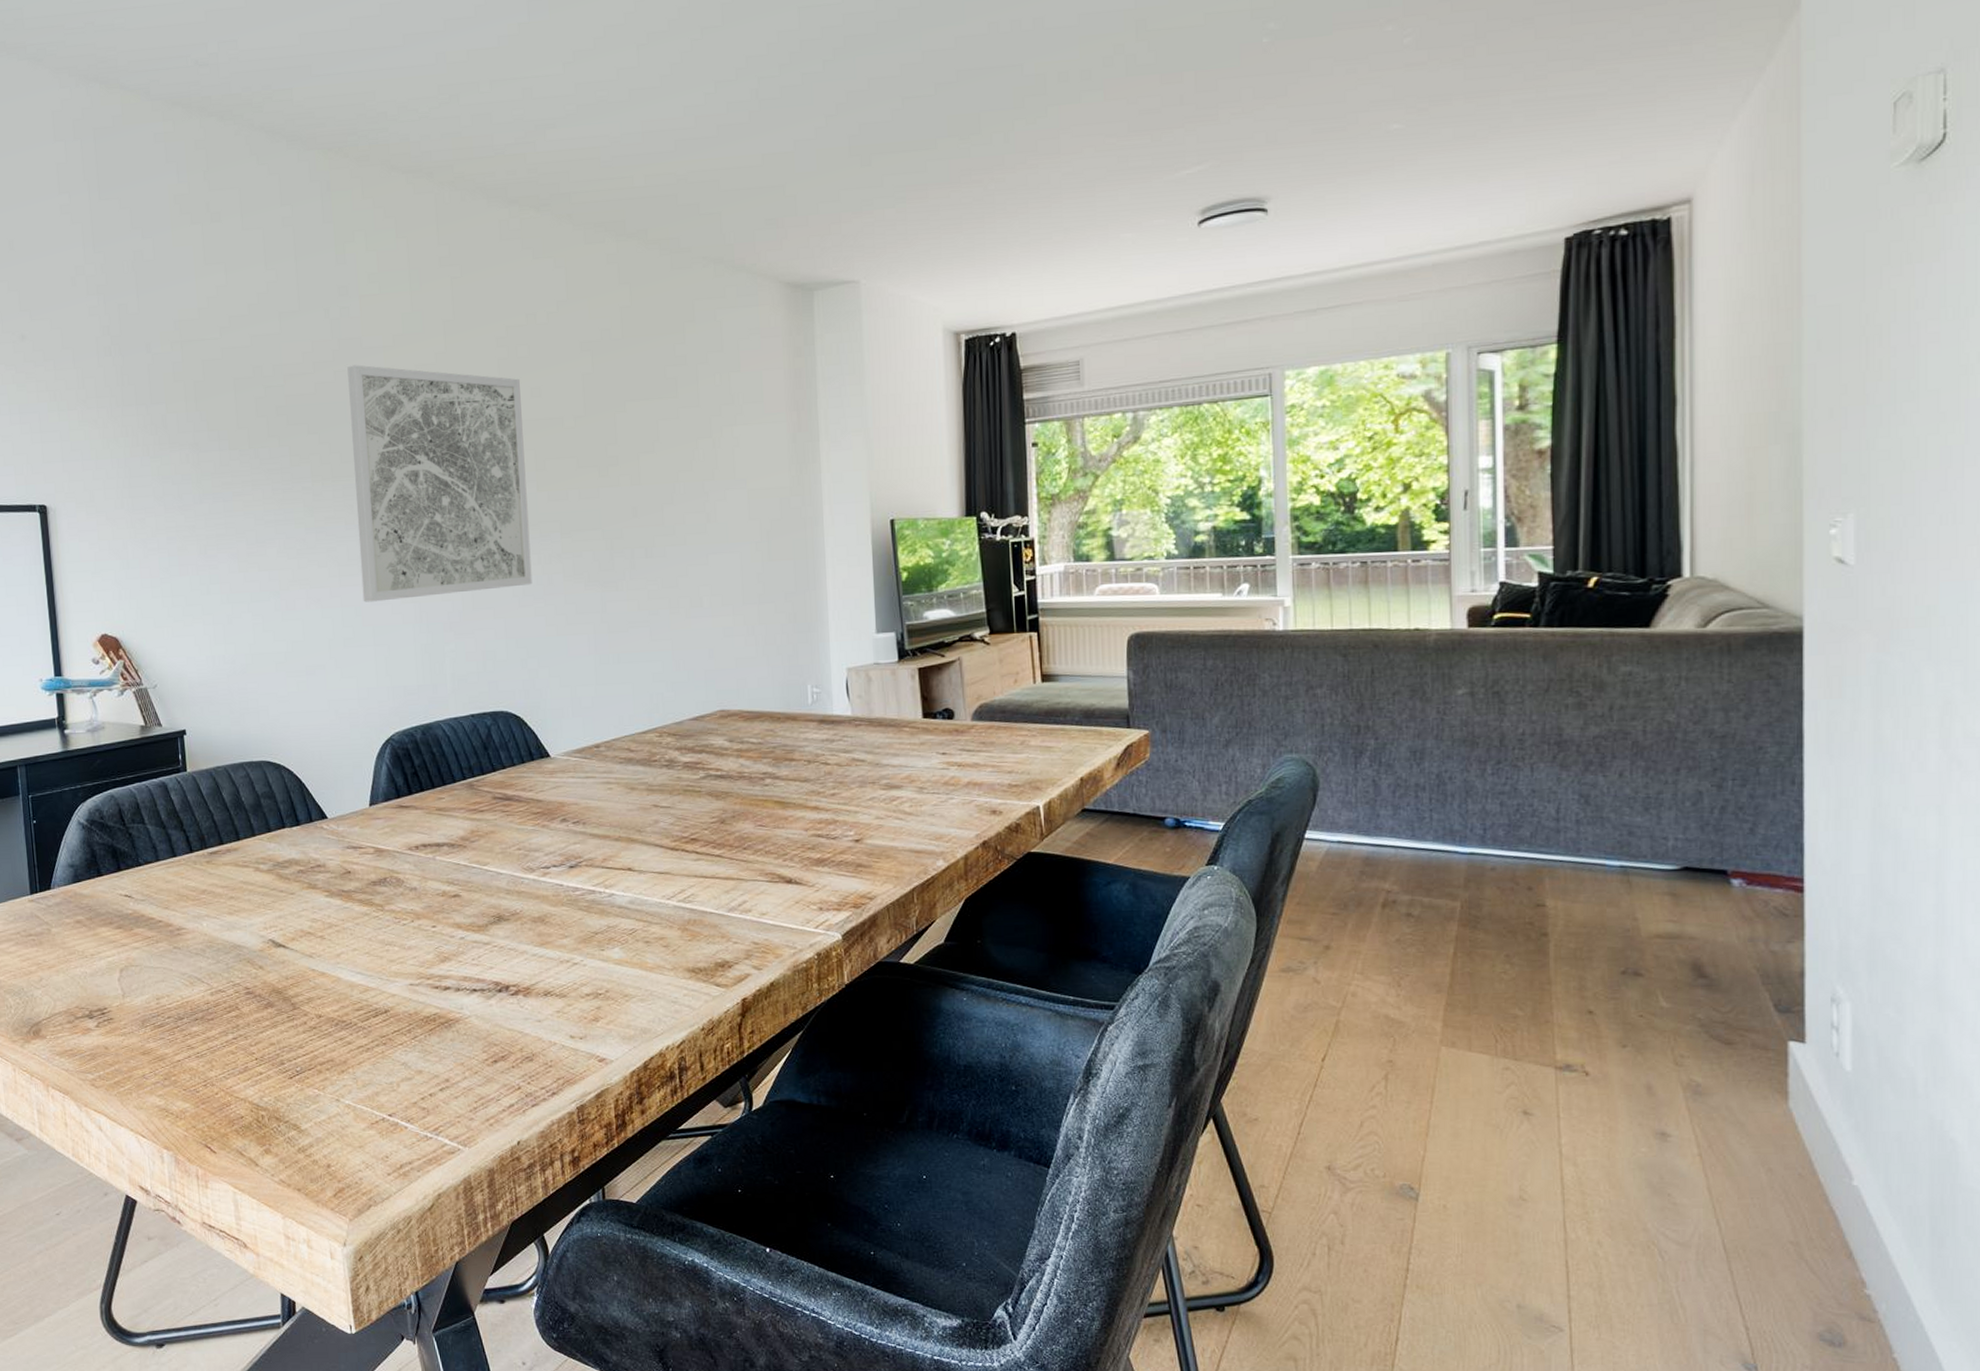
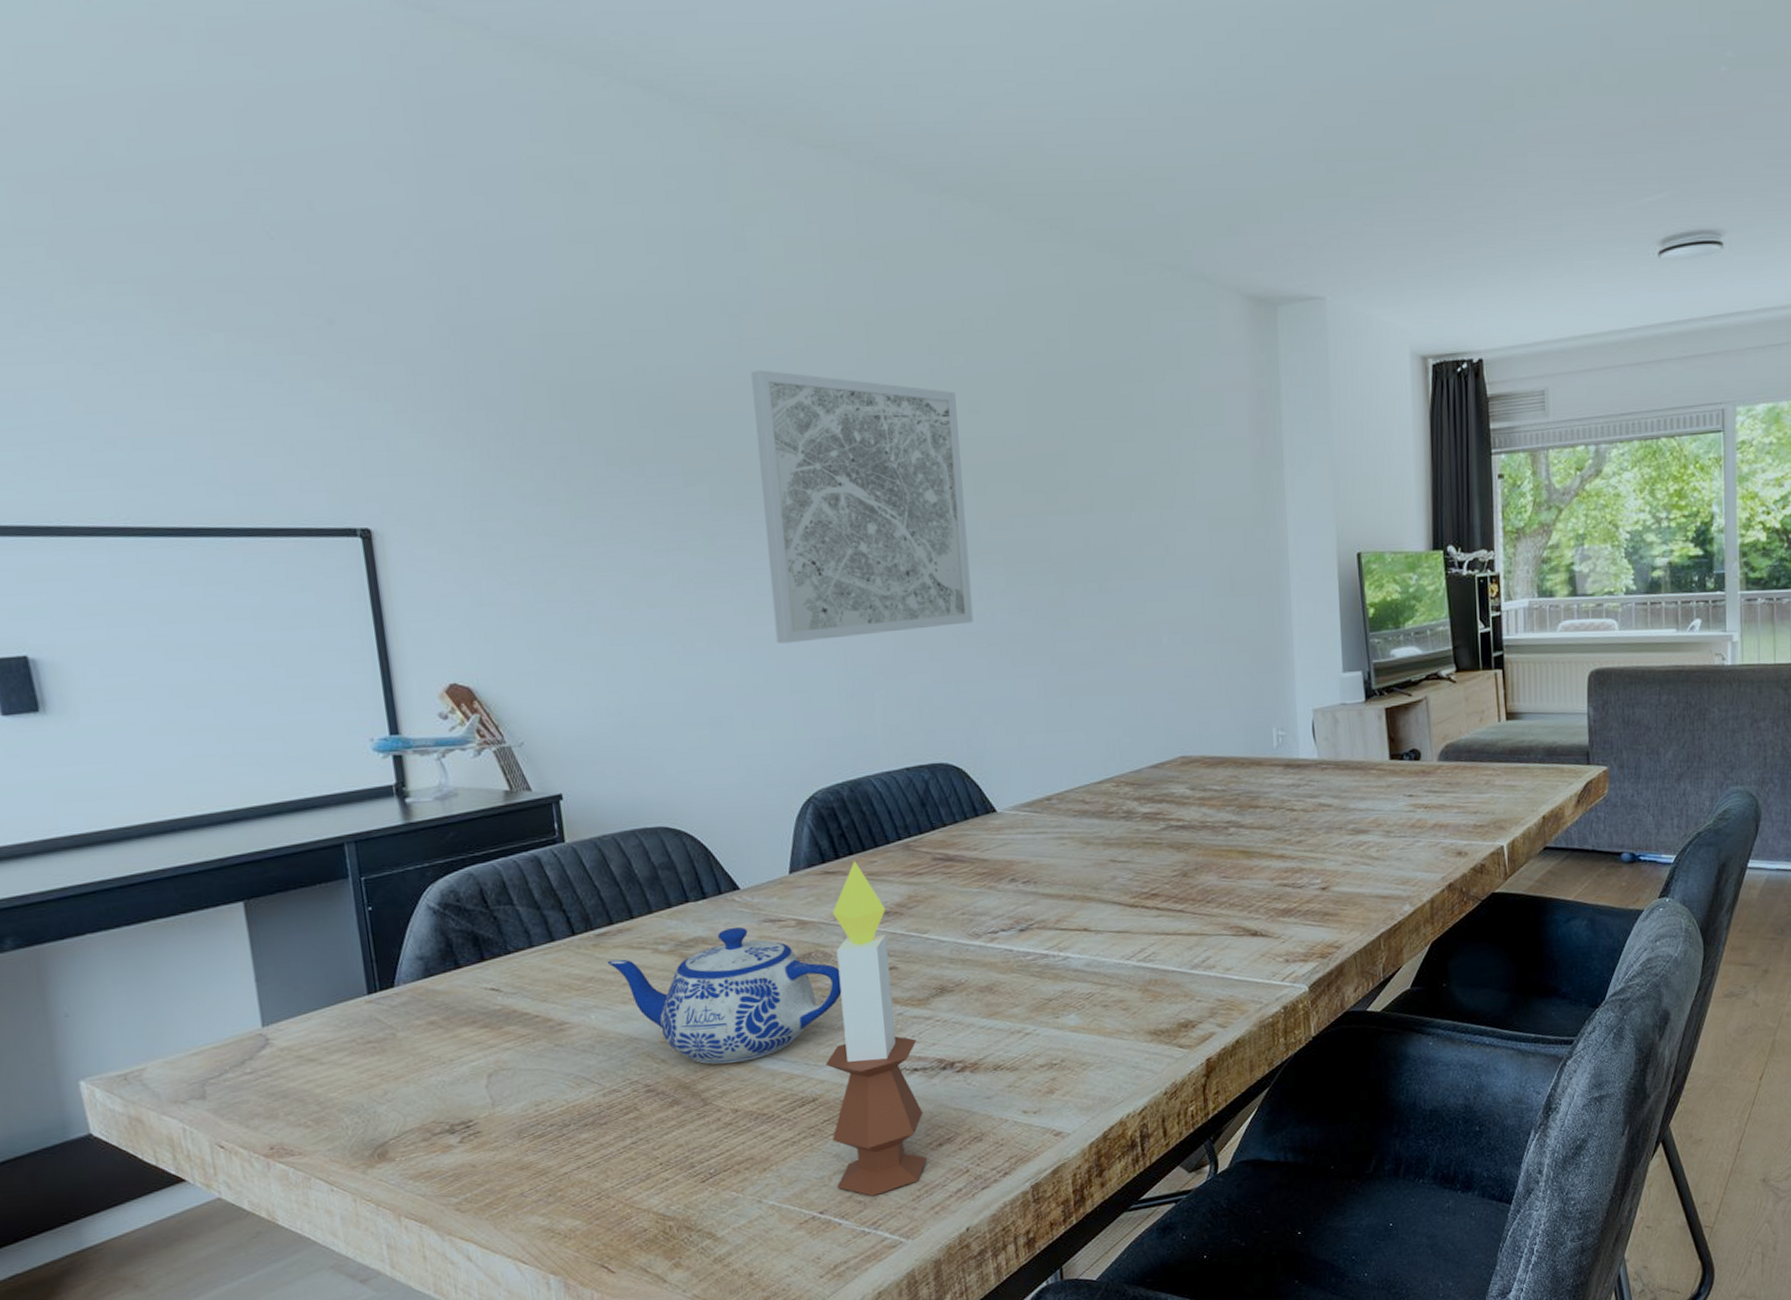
teapot: none [217,851,412,974] -> present [607,927,842,1064]
candle: none [397,797,484,1104] -> present [826,861,928,1196]

